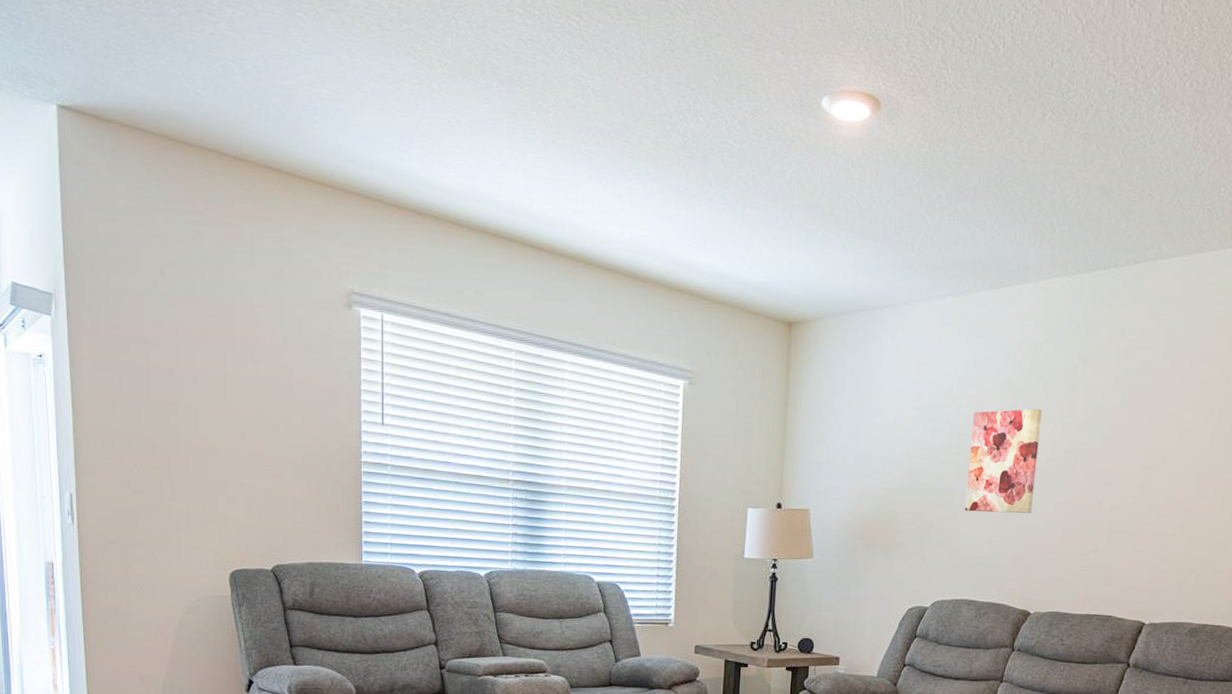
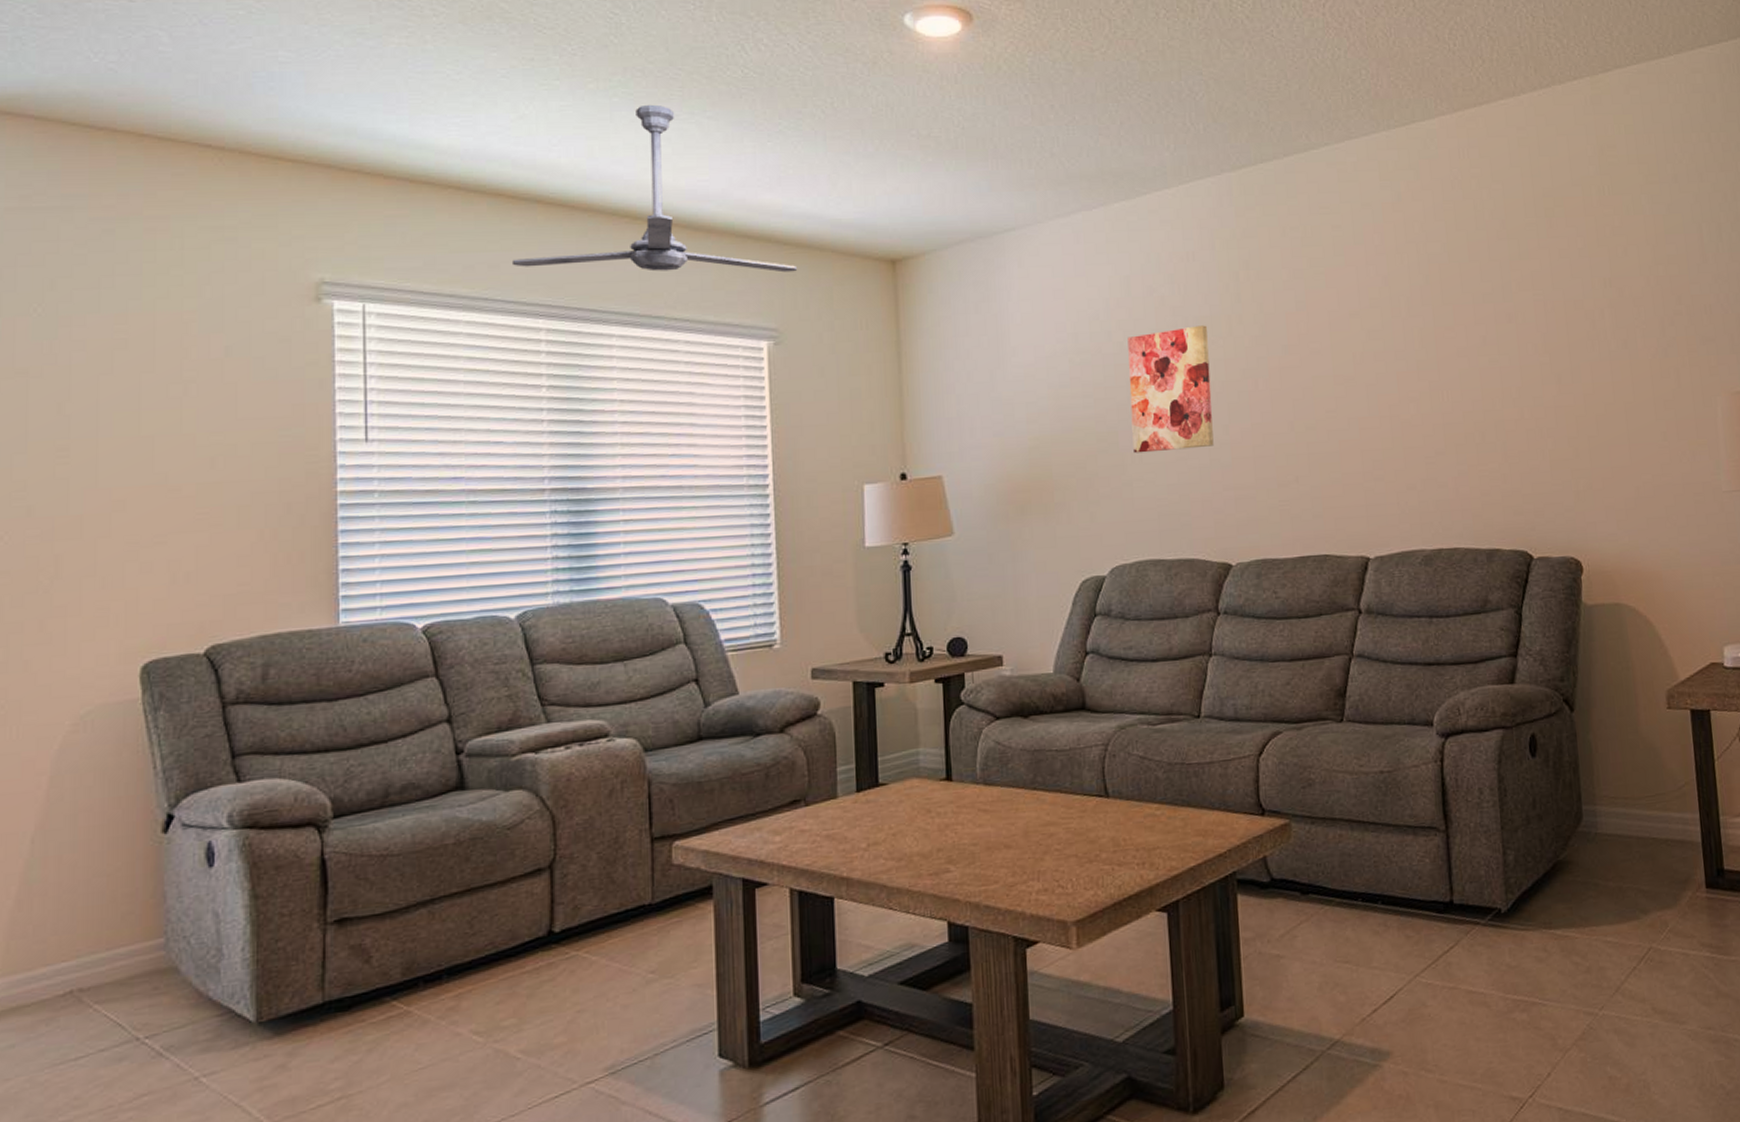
ceiling fan: none [492,163,713,324] -> present [511,104,798,273]

